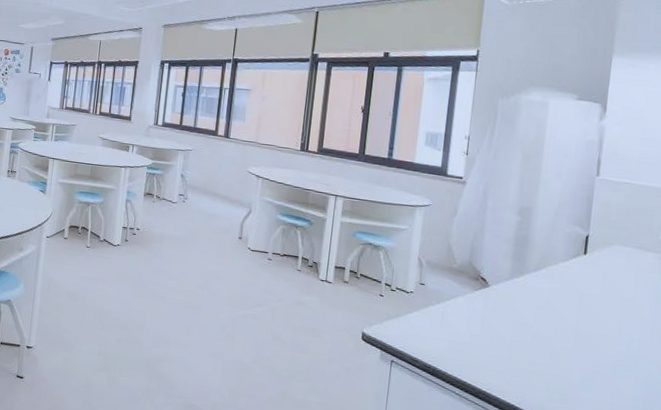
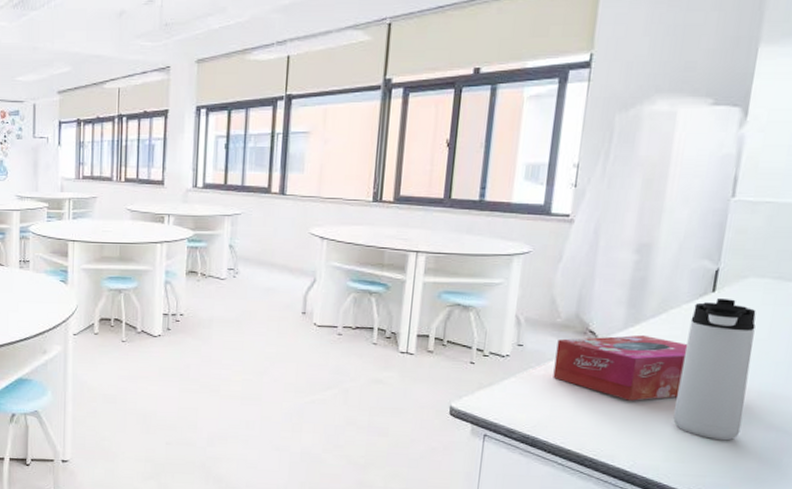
tissue box: none [450,282,566,344] -> present [553,334,688,401]
thermos bottle: none [555,260,622,388] -> present [673,299,756,441]

